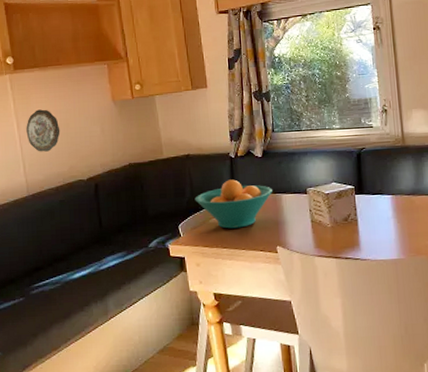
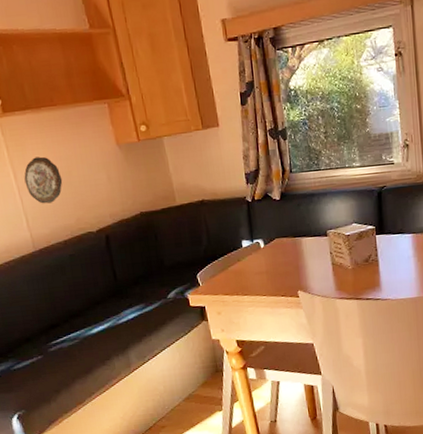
fruit bowl: present [195,179,272,229] -> none [212,224,292,276]

